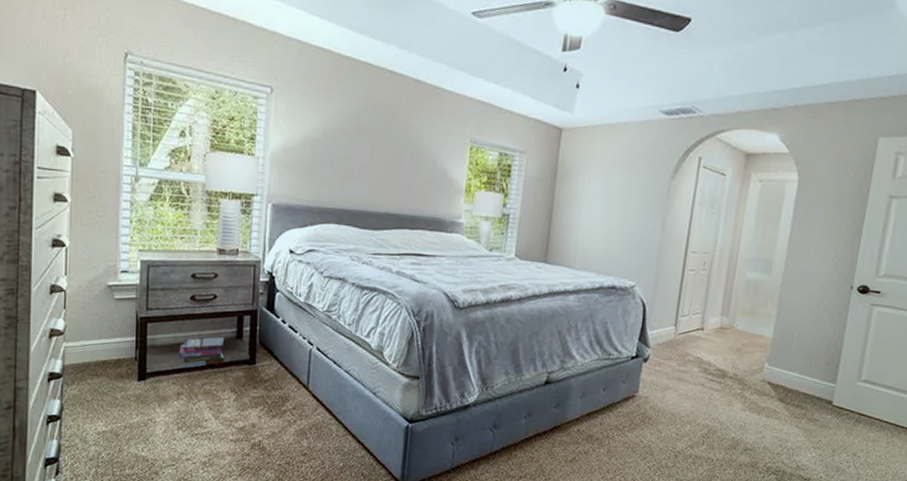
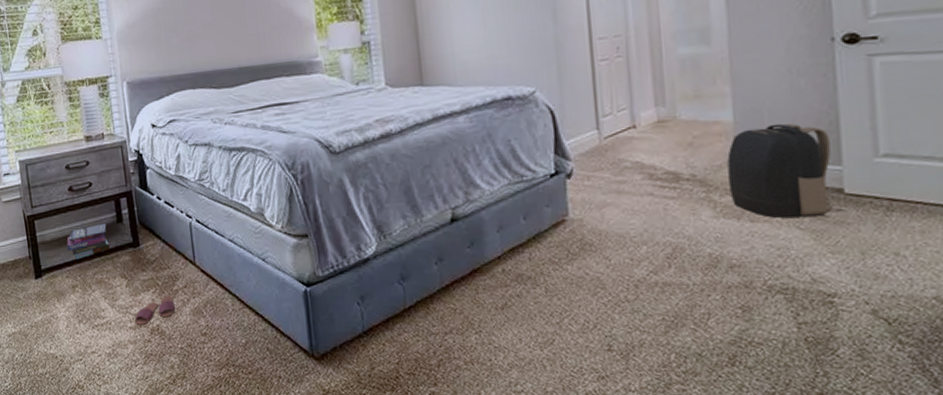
slippers: none [237,415,280,439] -> present [135,296,175,325]
backpack: none [757,344,833,419] -> present [727,123,846,218]

